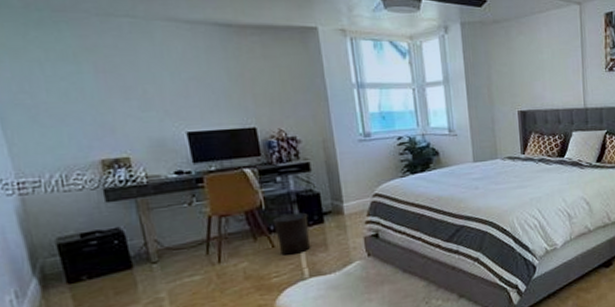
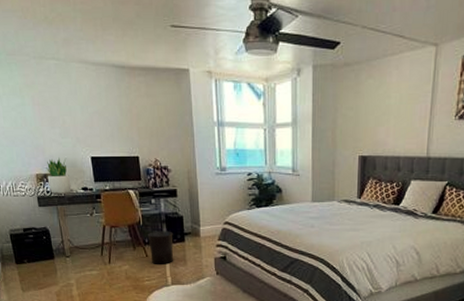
planter: none [116,136,159,185] -> present [45,157,72,195]

